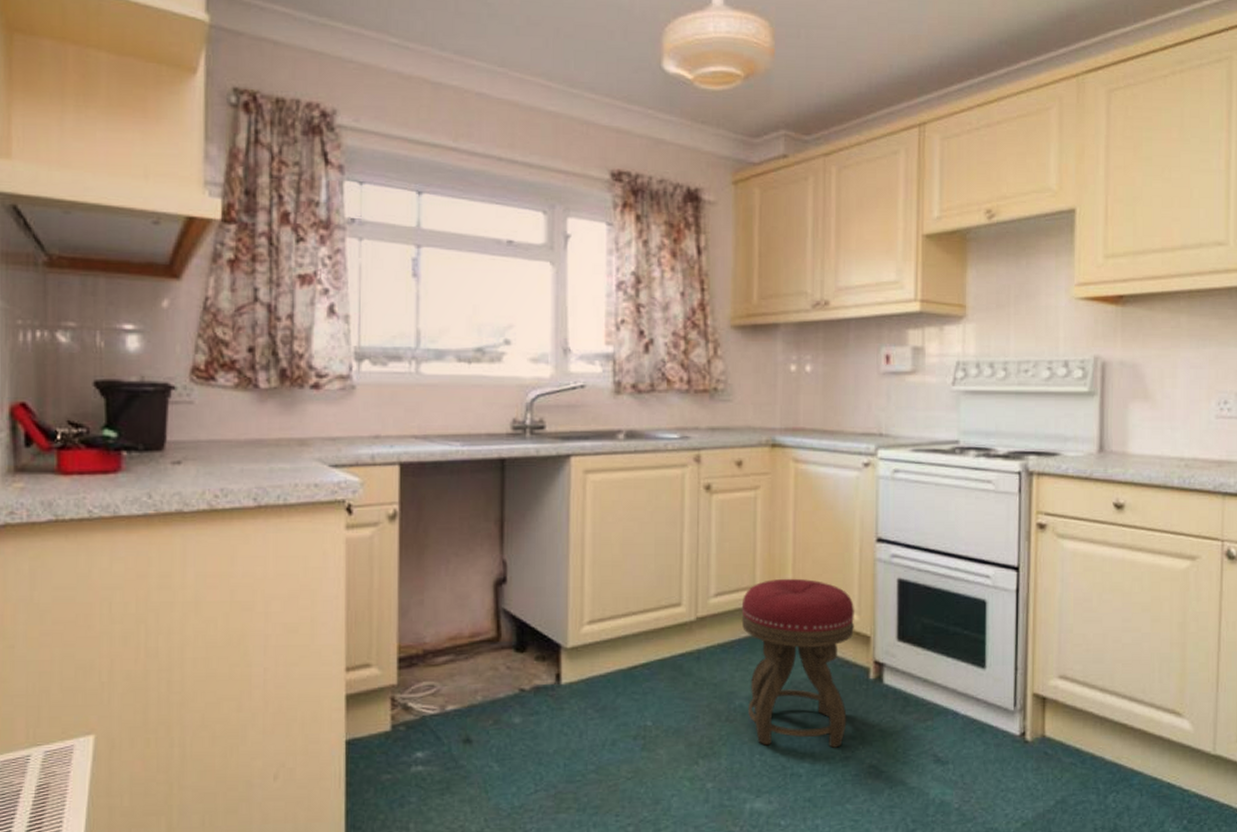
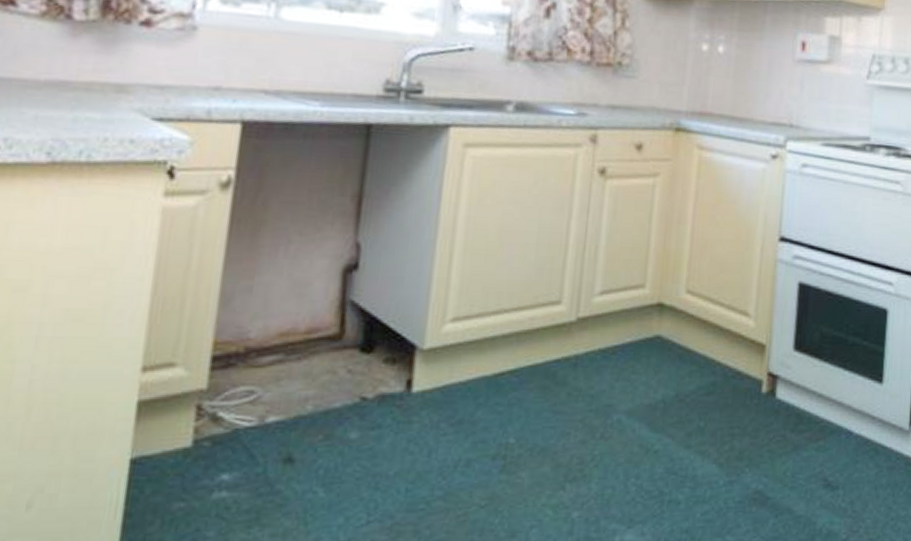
stool: present [741,578,854,748] -> none [626,277,751,471]

